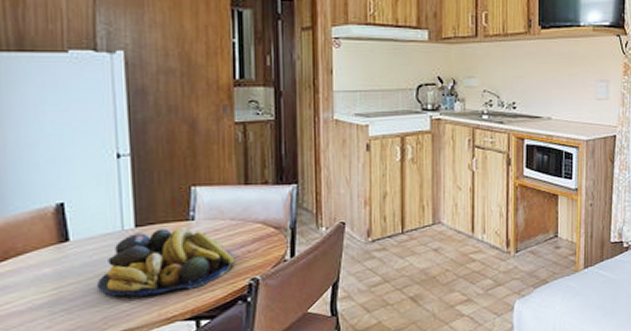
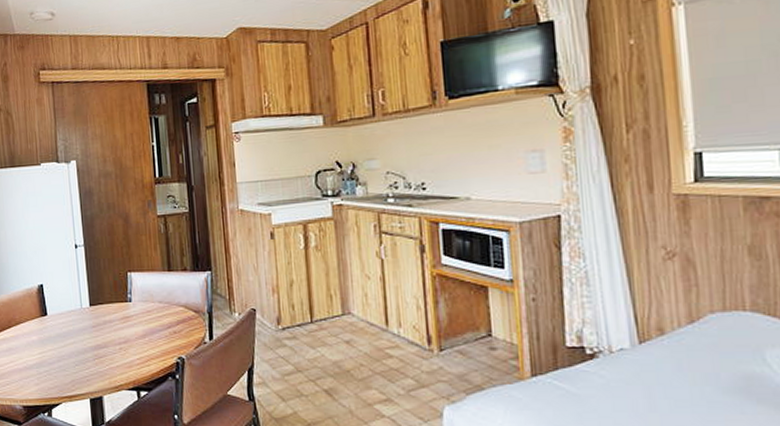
fruit bowl: present [97,226,234,297] -> none [67,307,164,365]

